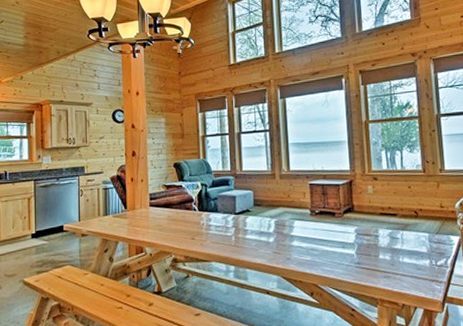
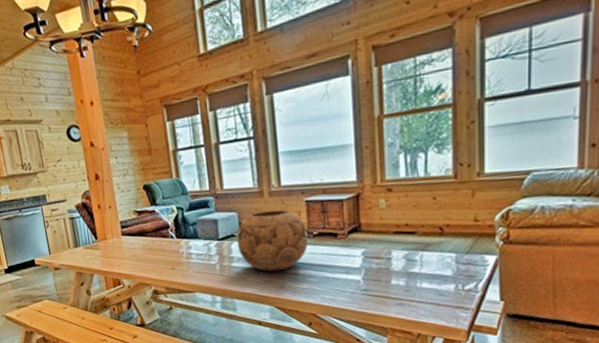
decorative bowl: none [251,190,311,244] -> present [236,209,308,272]

